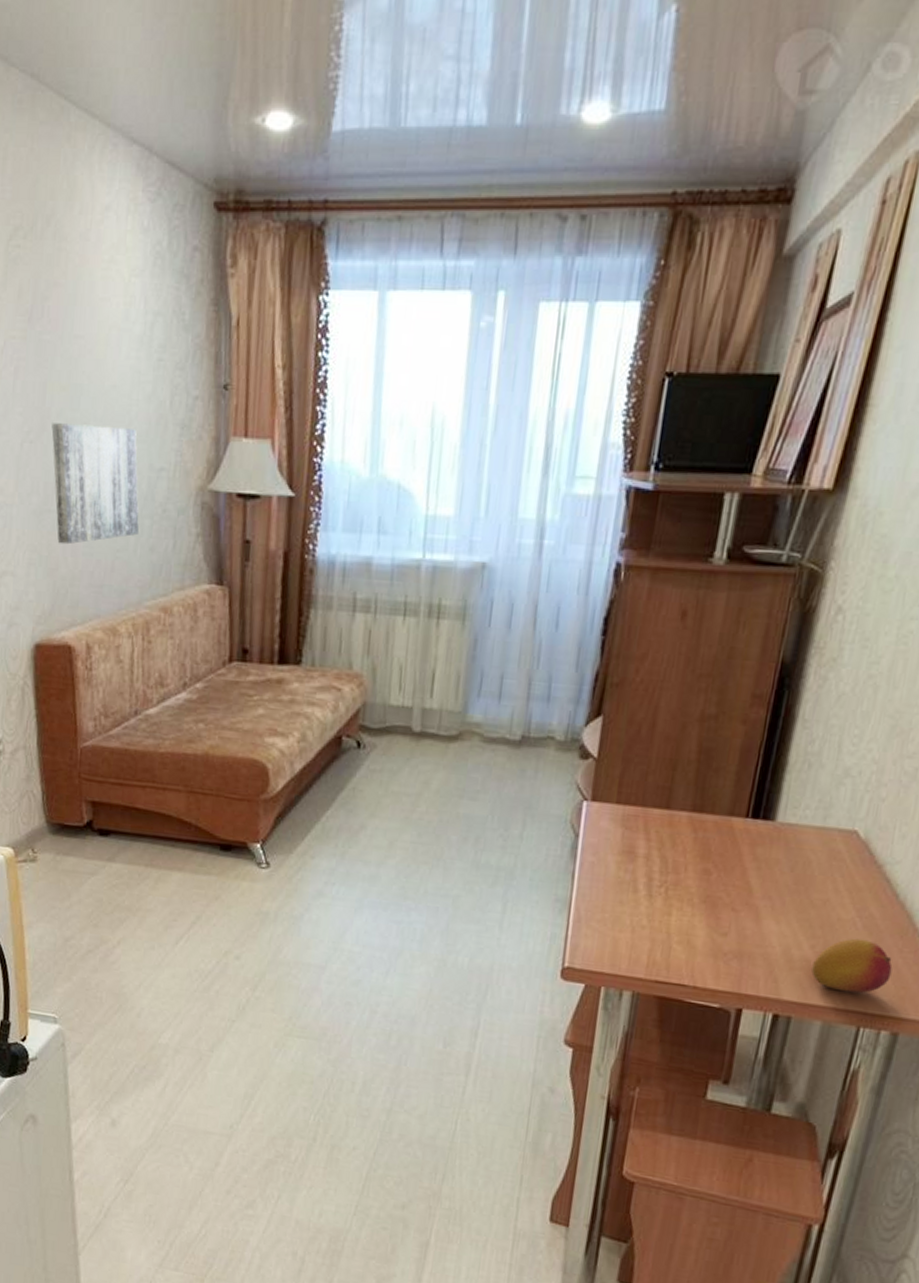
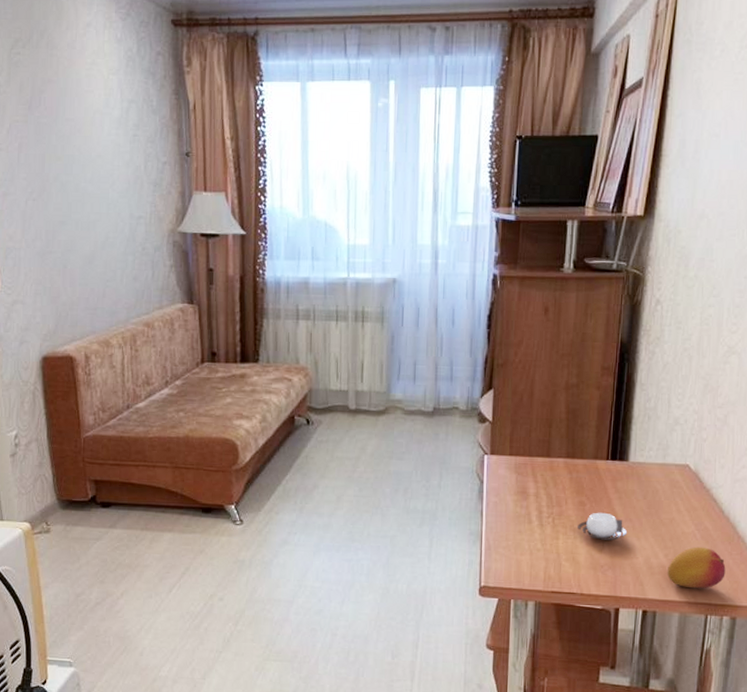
wall art: present [51,423,140,545] -> none [50,185,125,278]
cup: none [697,884,764,922] -> present [578,512,628,540]

